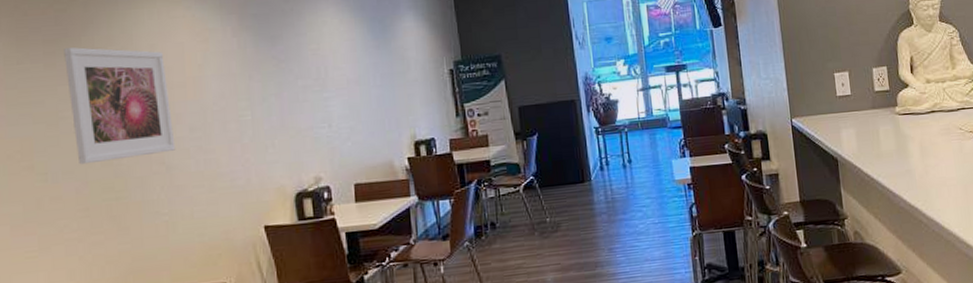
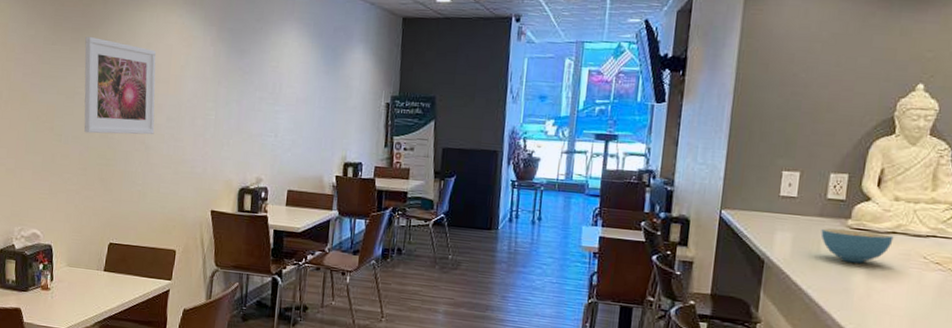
cereal bowl: none [877,113,934,146] -> present [821,228,894,264]

